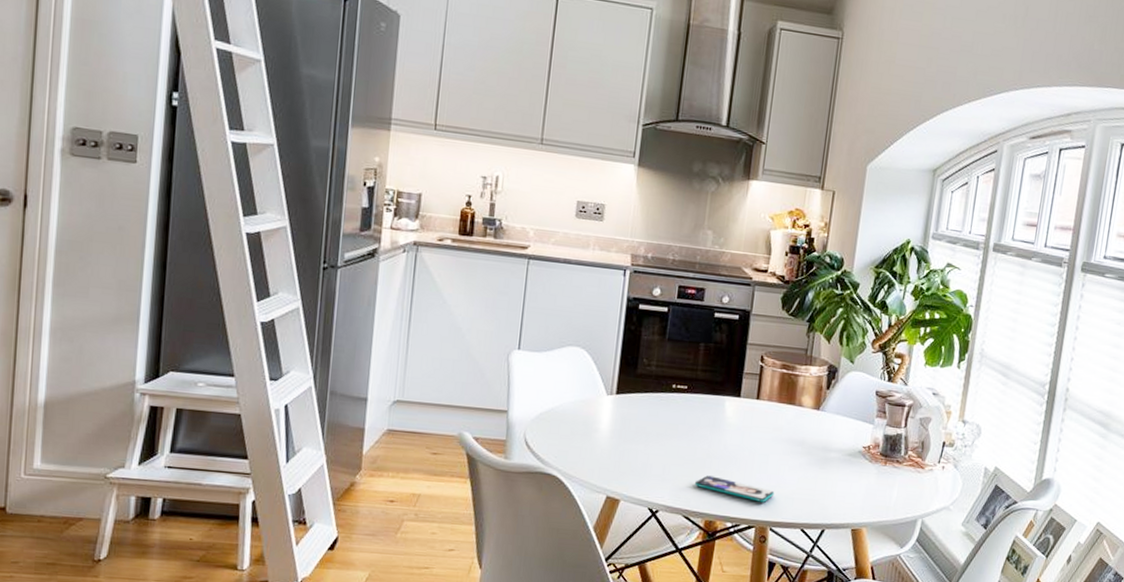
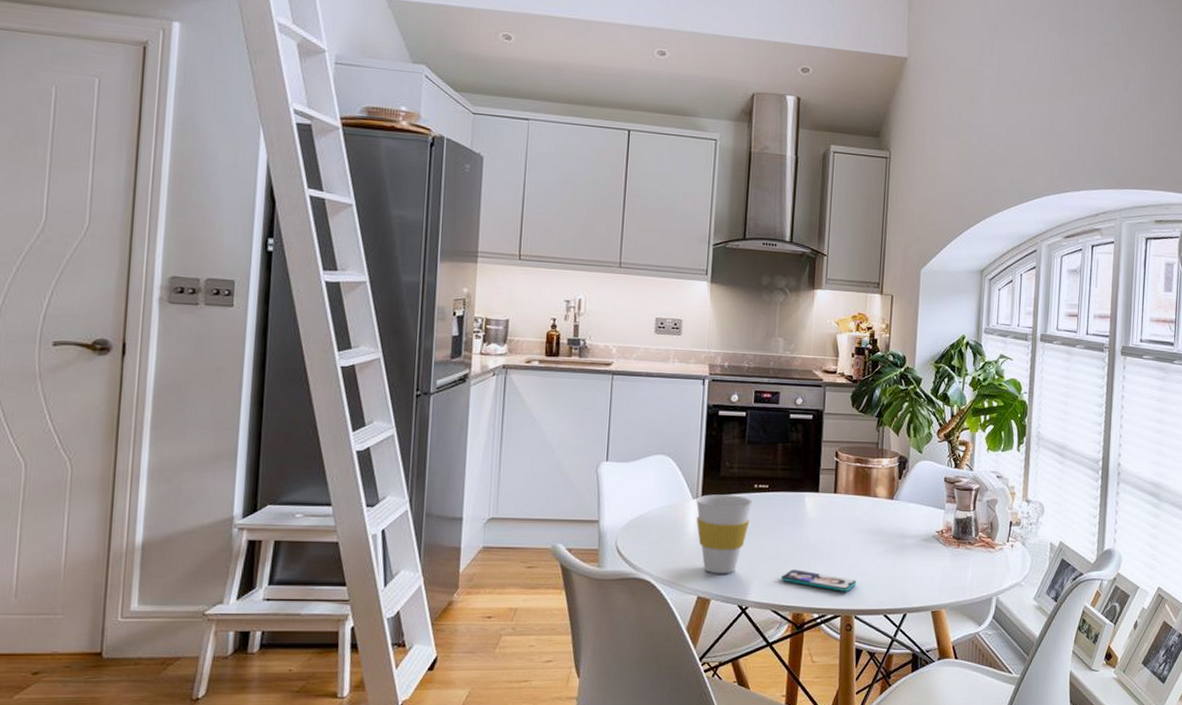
cup: none [609,391,670,475] -> present [696,494,752,574]

